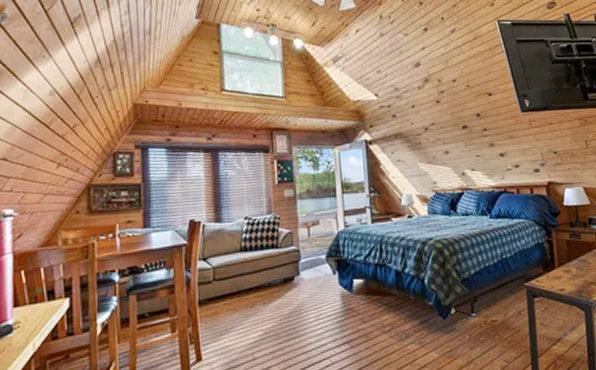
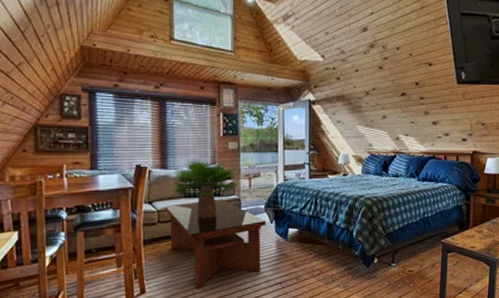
coffee table: none [220,251,329,354] -> present [165,199,266,289]
potted plant: none [226,208,298,274] -> present [171,158,240,219]

